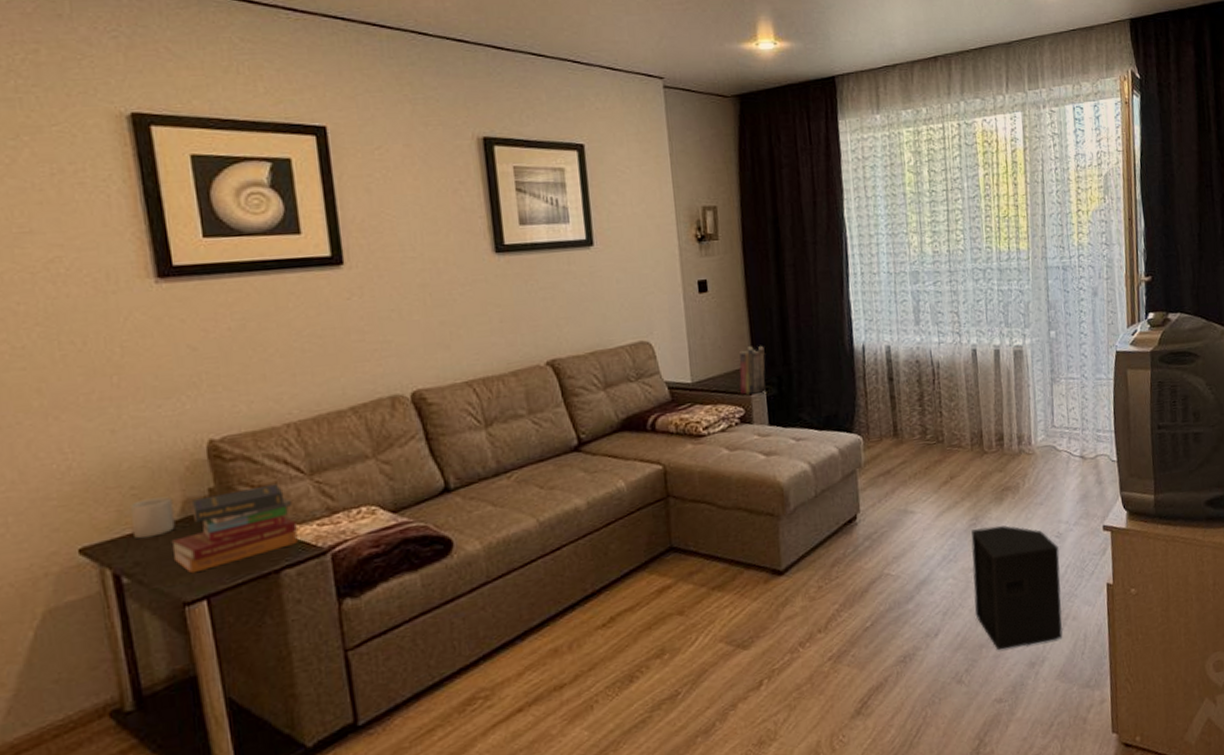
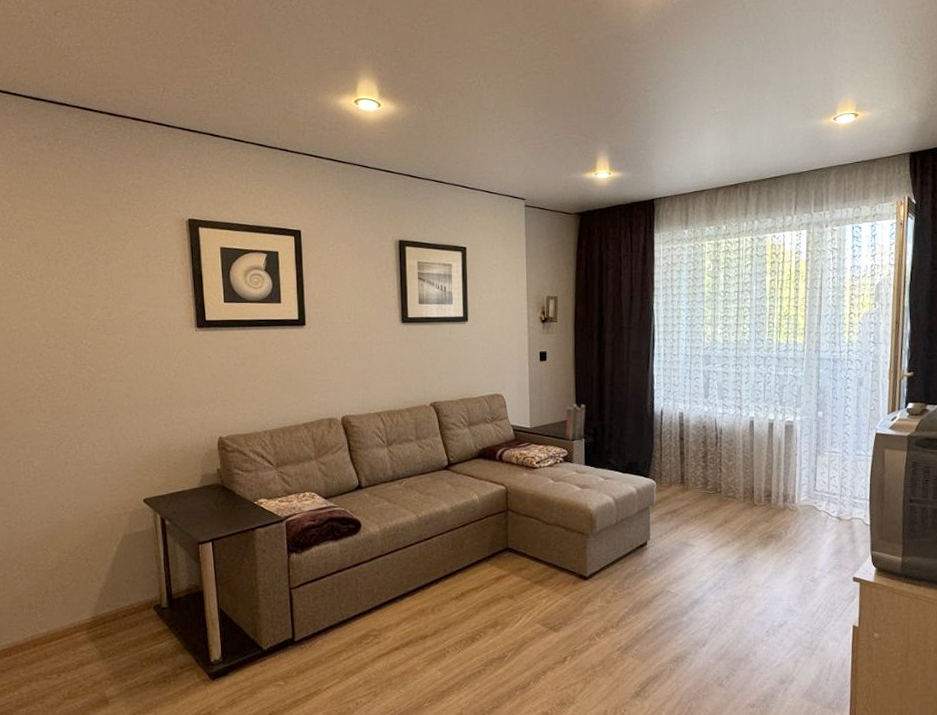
mug: present [129,496,176,539] -> none [172,471,197,497]
books: present [171,483,298,574] -> none [194,470,267,524]
speaker: present [971,525,1063,650] -> none [737,565,813,666]

